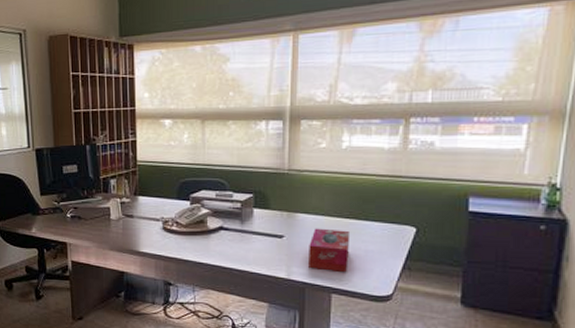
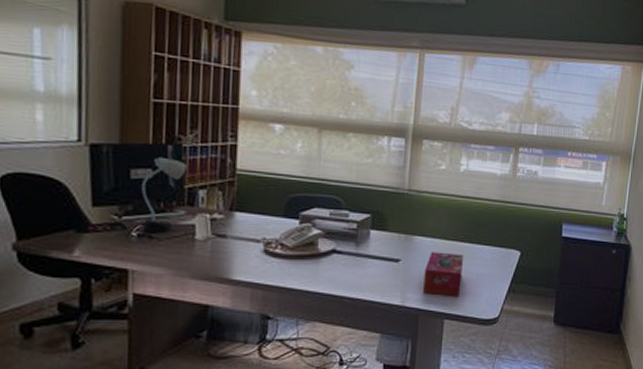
desk lamp: none [71,154,101,215] -> present [142,156,187,234]

